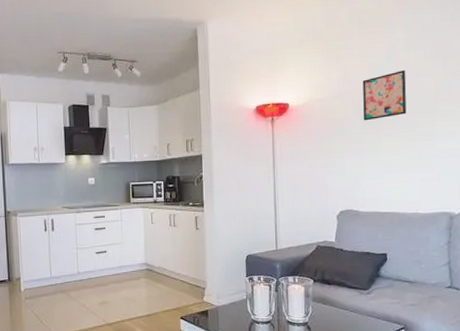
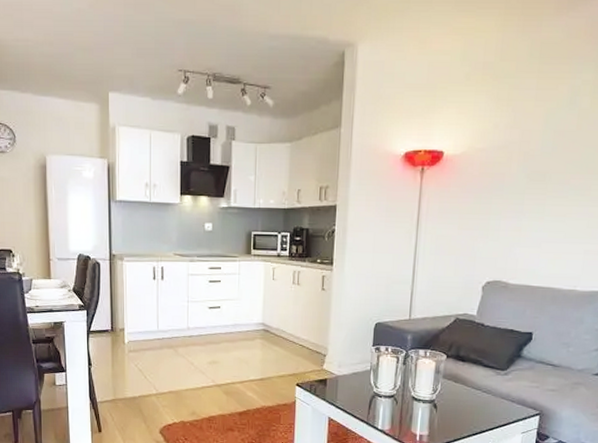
wall art: present [362,69,407,121] -> none [528,119,588,179]

